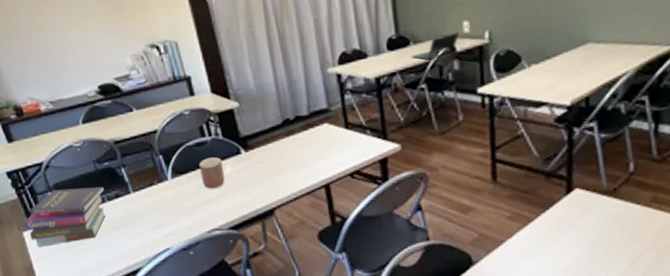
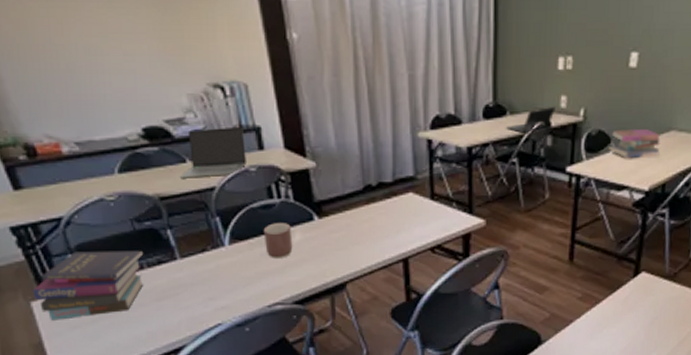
laptop: none [129,77,181,125] -> present [180,126,246,178]
books: none [520,44,578,75] -> present [609,129,660,159]

